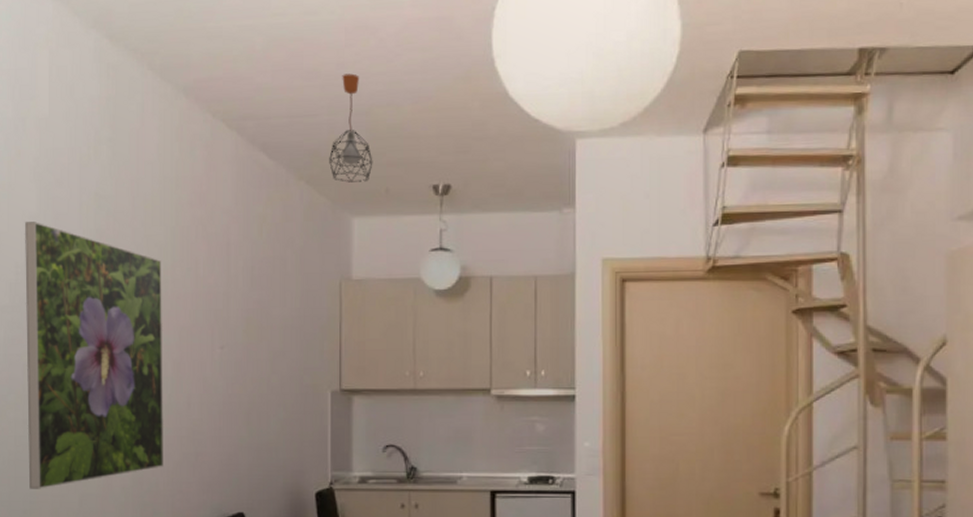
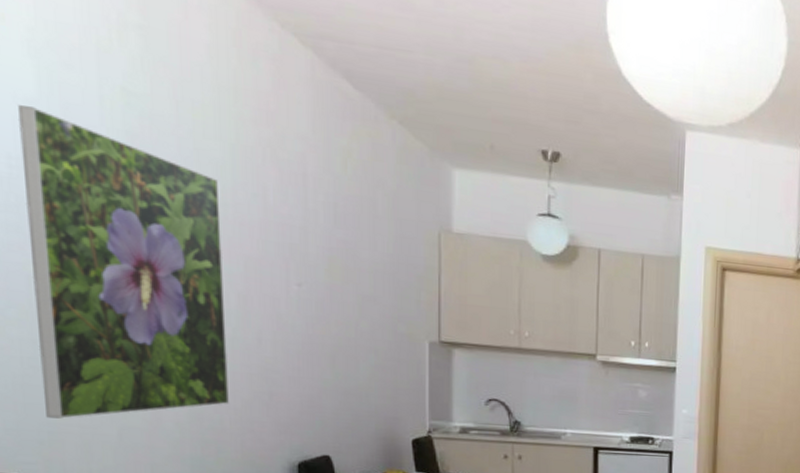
pendant light: present [329,73,373,183] -> none [426,13,477,134]

